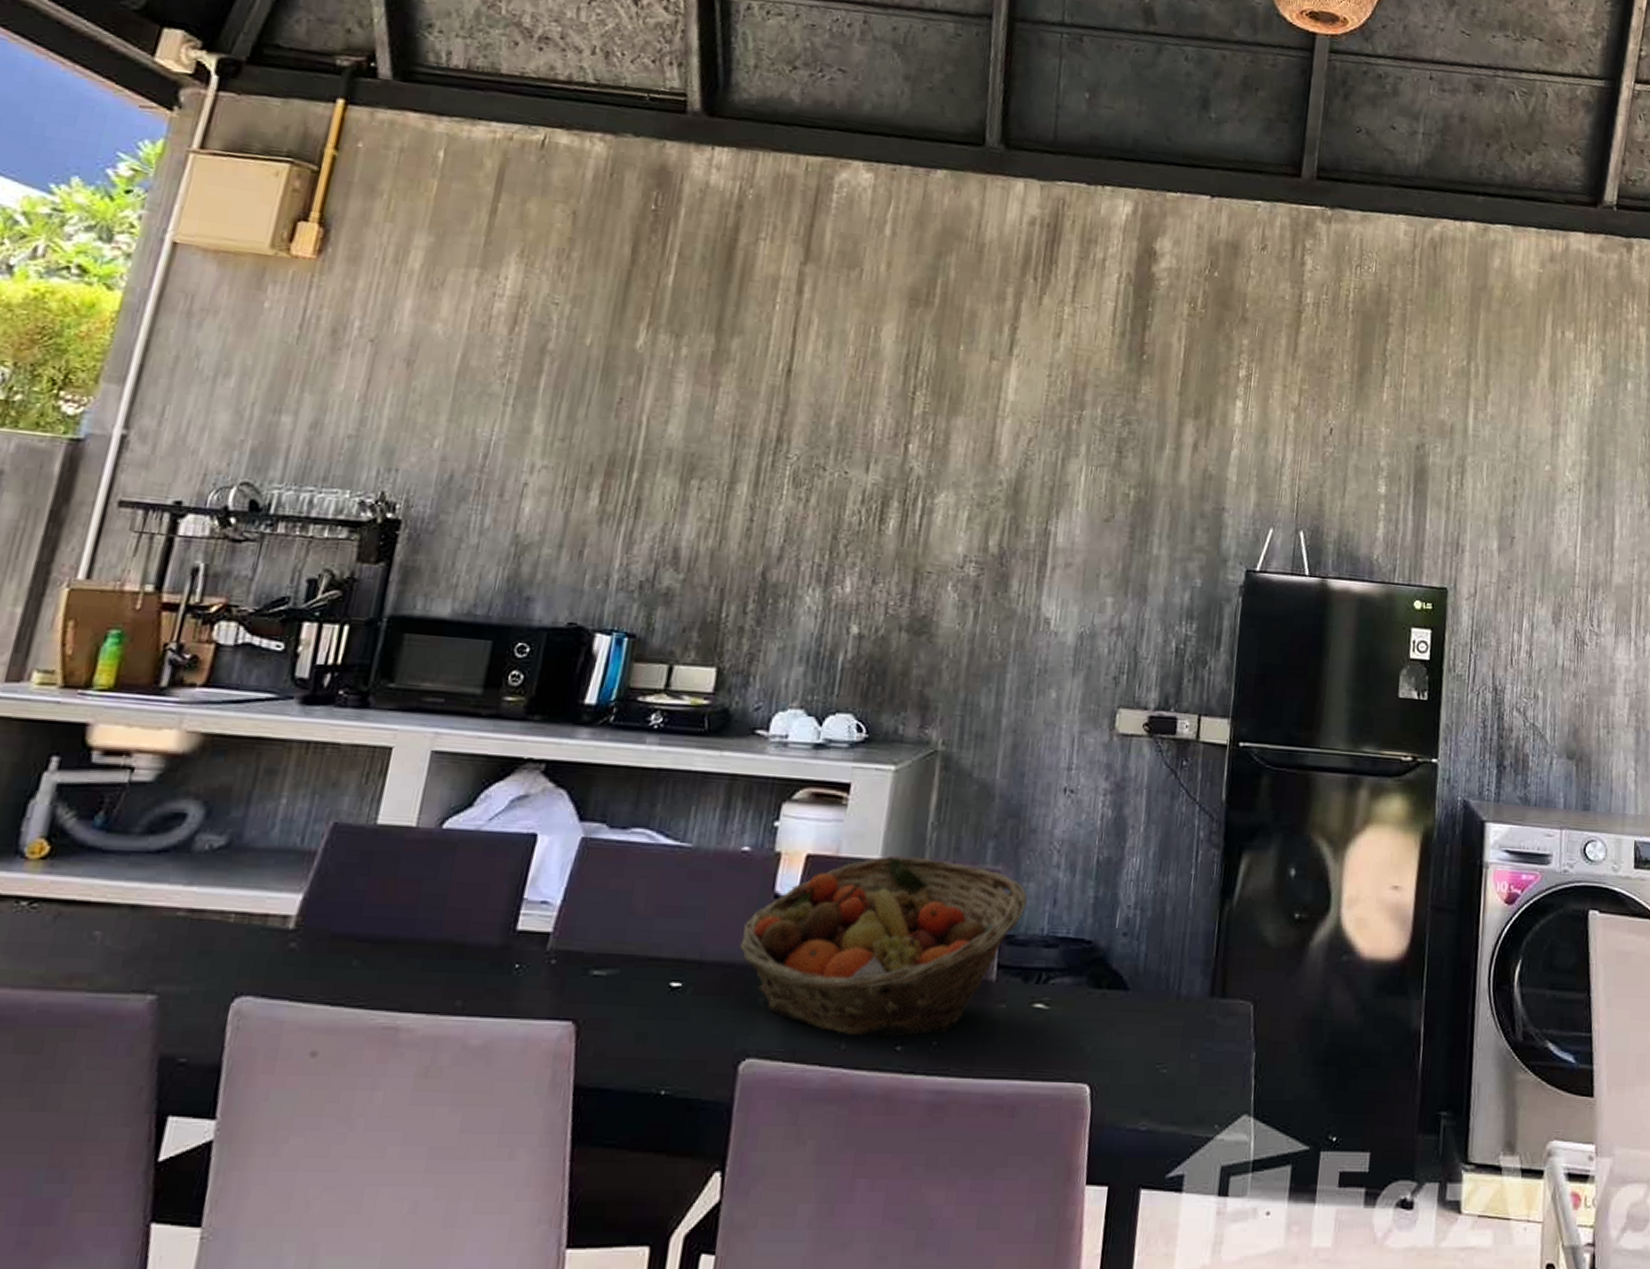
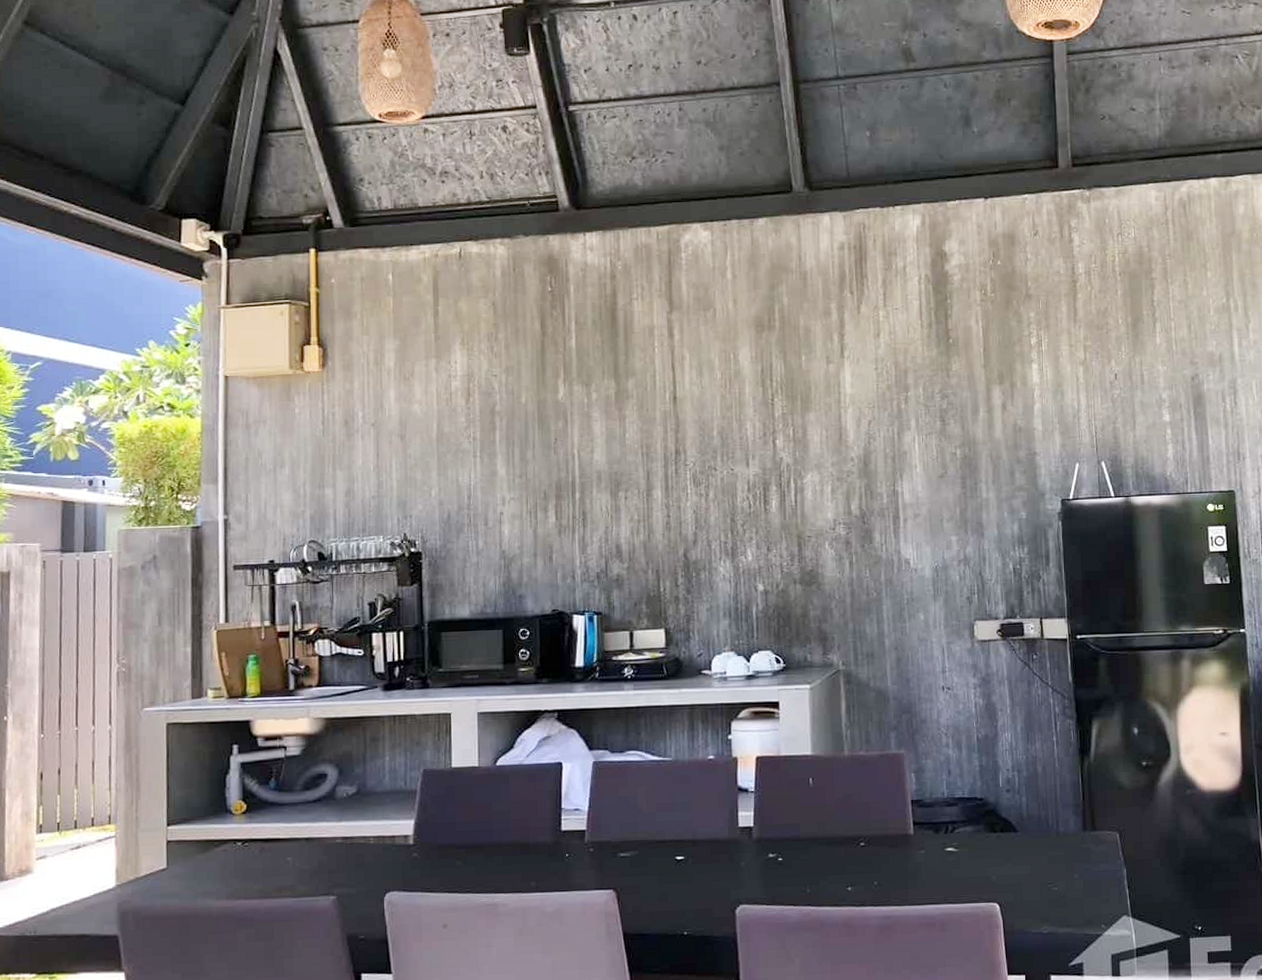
fruit basket: present [739,855,1028,1038] -> none [720,750,928,883]

